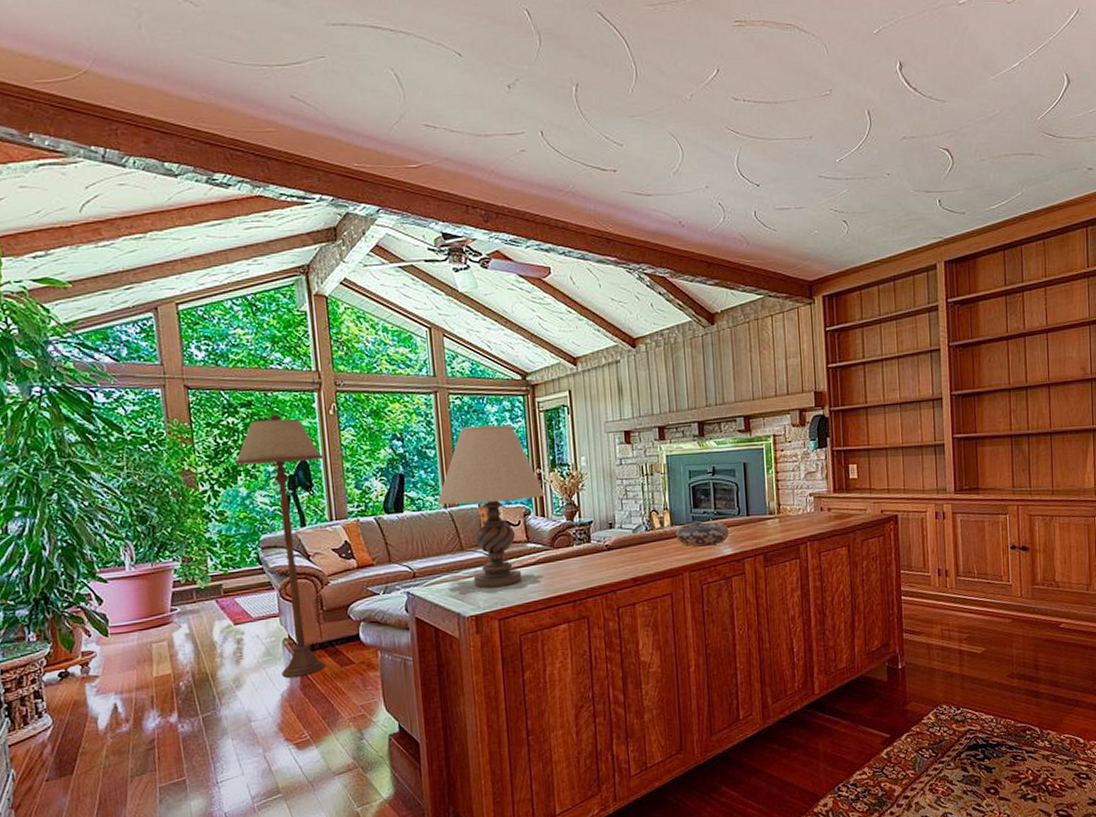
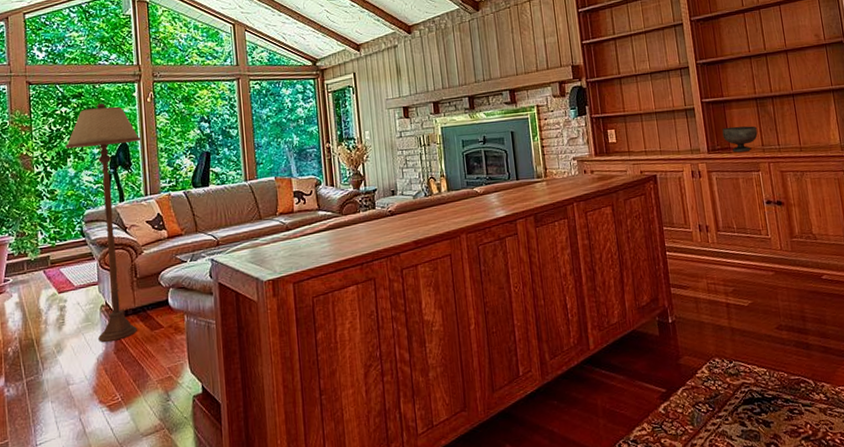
table lamp: present [437,425,545,595] -> none [238,105,334,260]
decorative bowl: present [676,522,729,546] -> none [452,186,502,210]
decorative bowl: none [972,465,1009,494] -> present [722,126,758,153]

